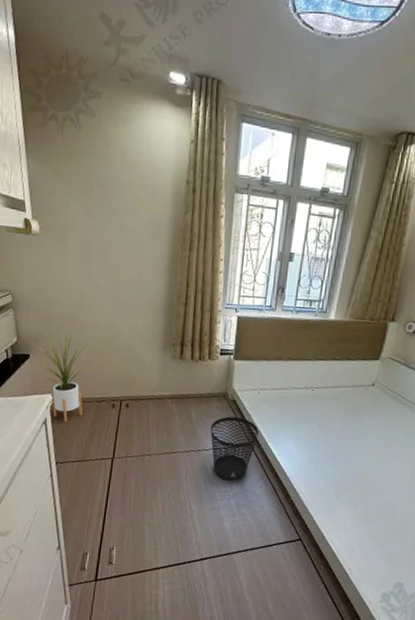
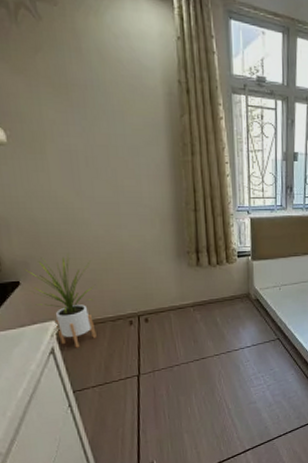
wastebasket: present [210,416,259,481] -> none [237,314,284,375]

